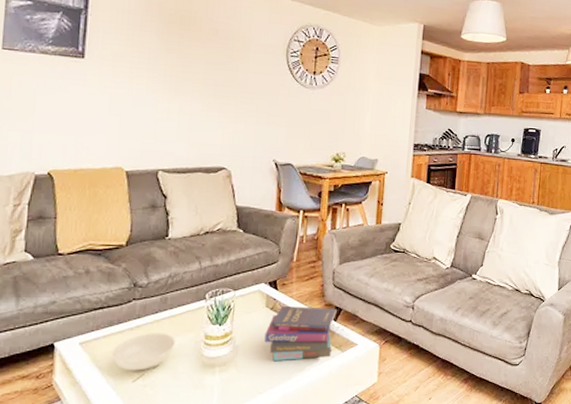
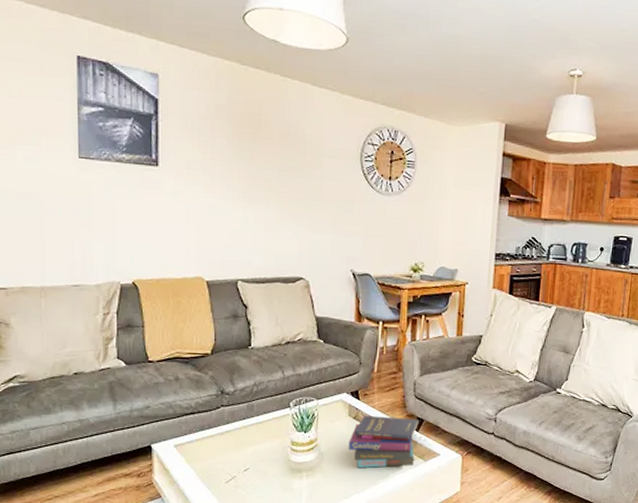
bowl: present [112,333,175,371] -> none [205,438,263,473]

